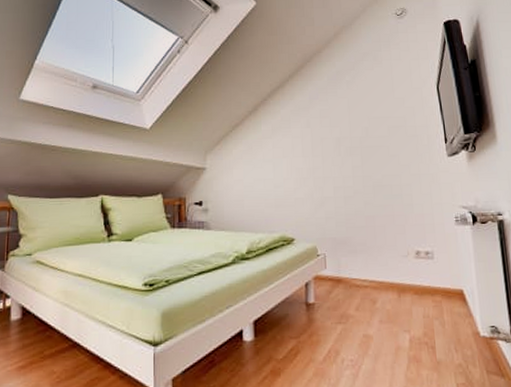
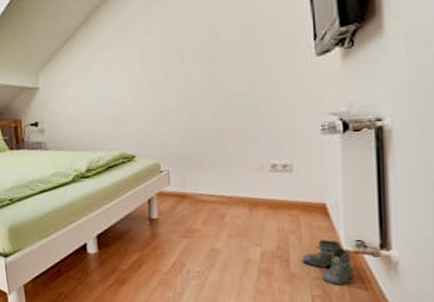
boots: none [446,325,493,373] -> present [302,239,355,285]

